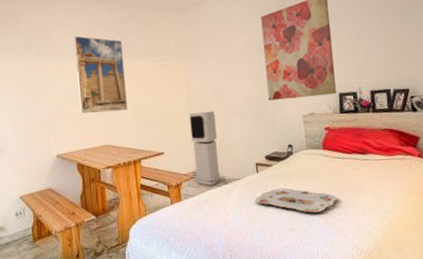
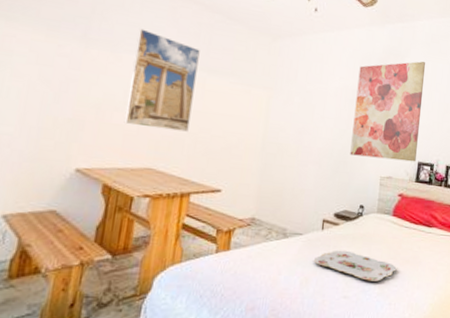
air purifier: present [189,111,220,186] -> none [252,150,291,237]

